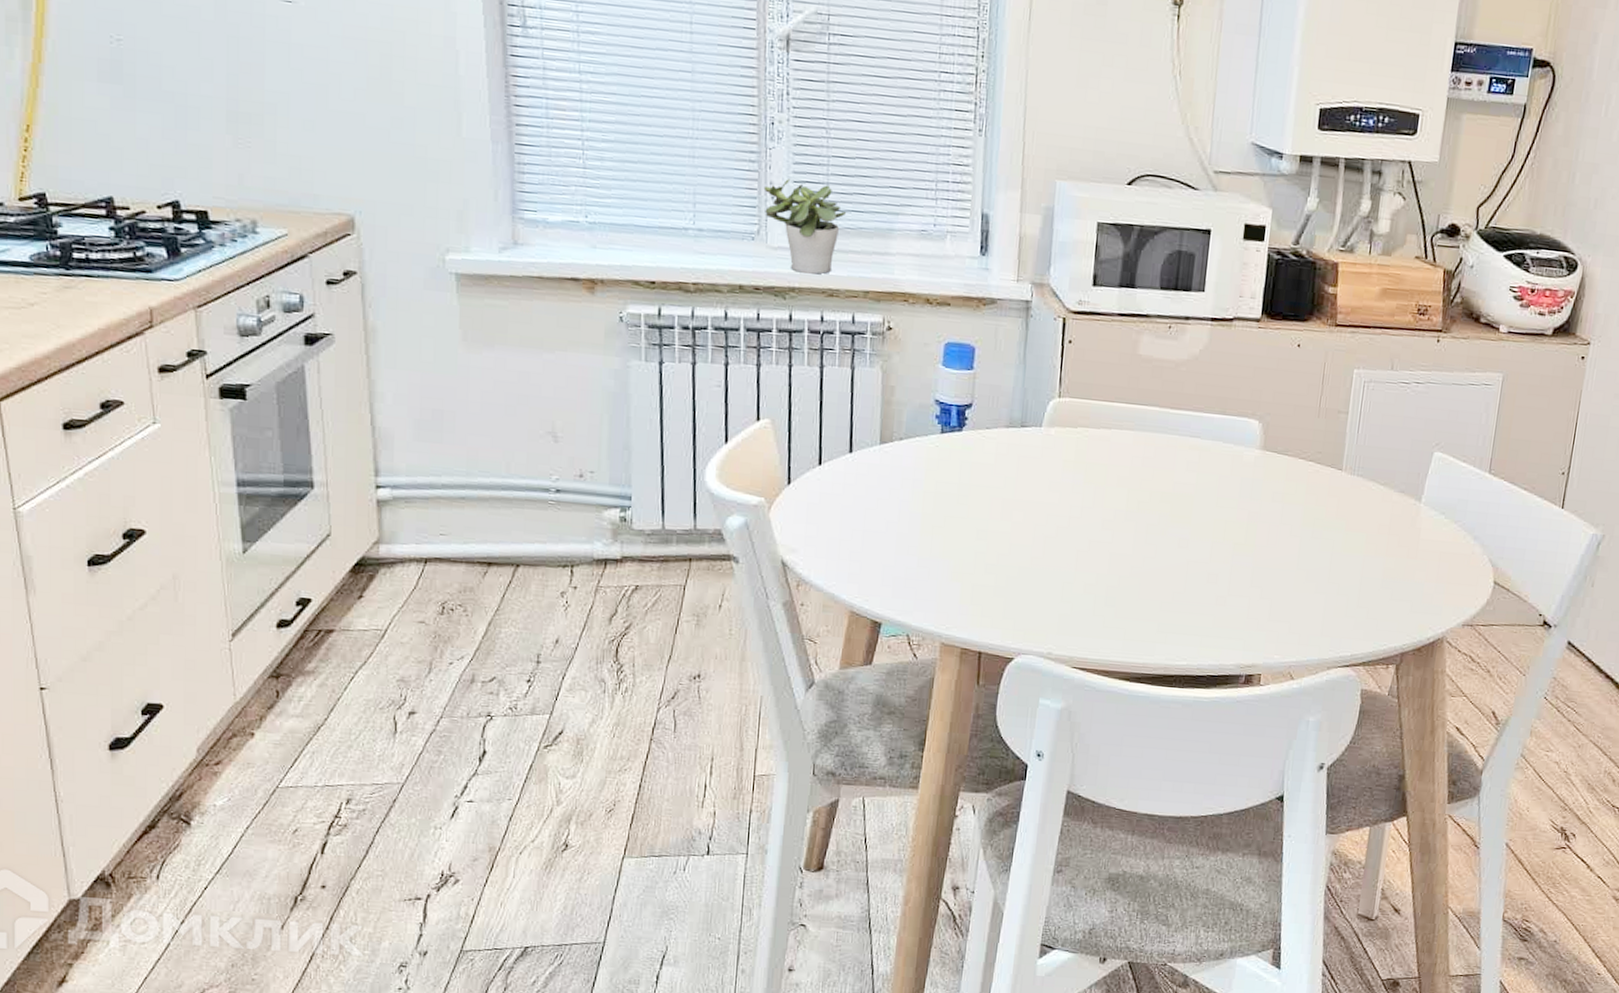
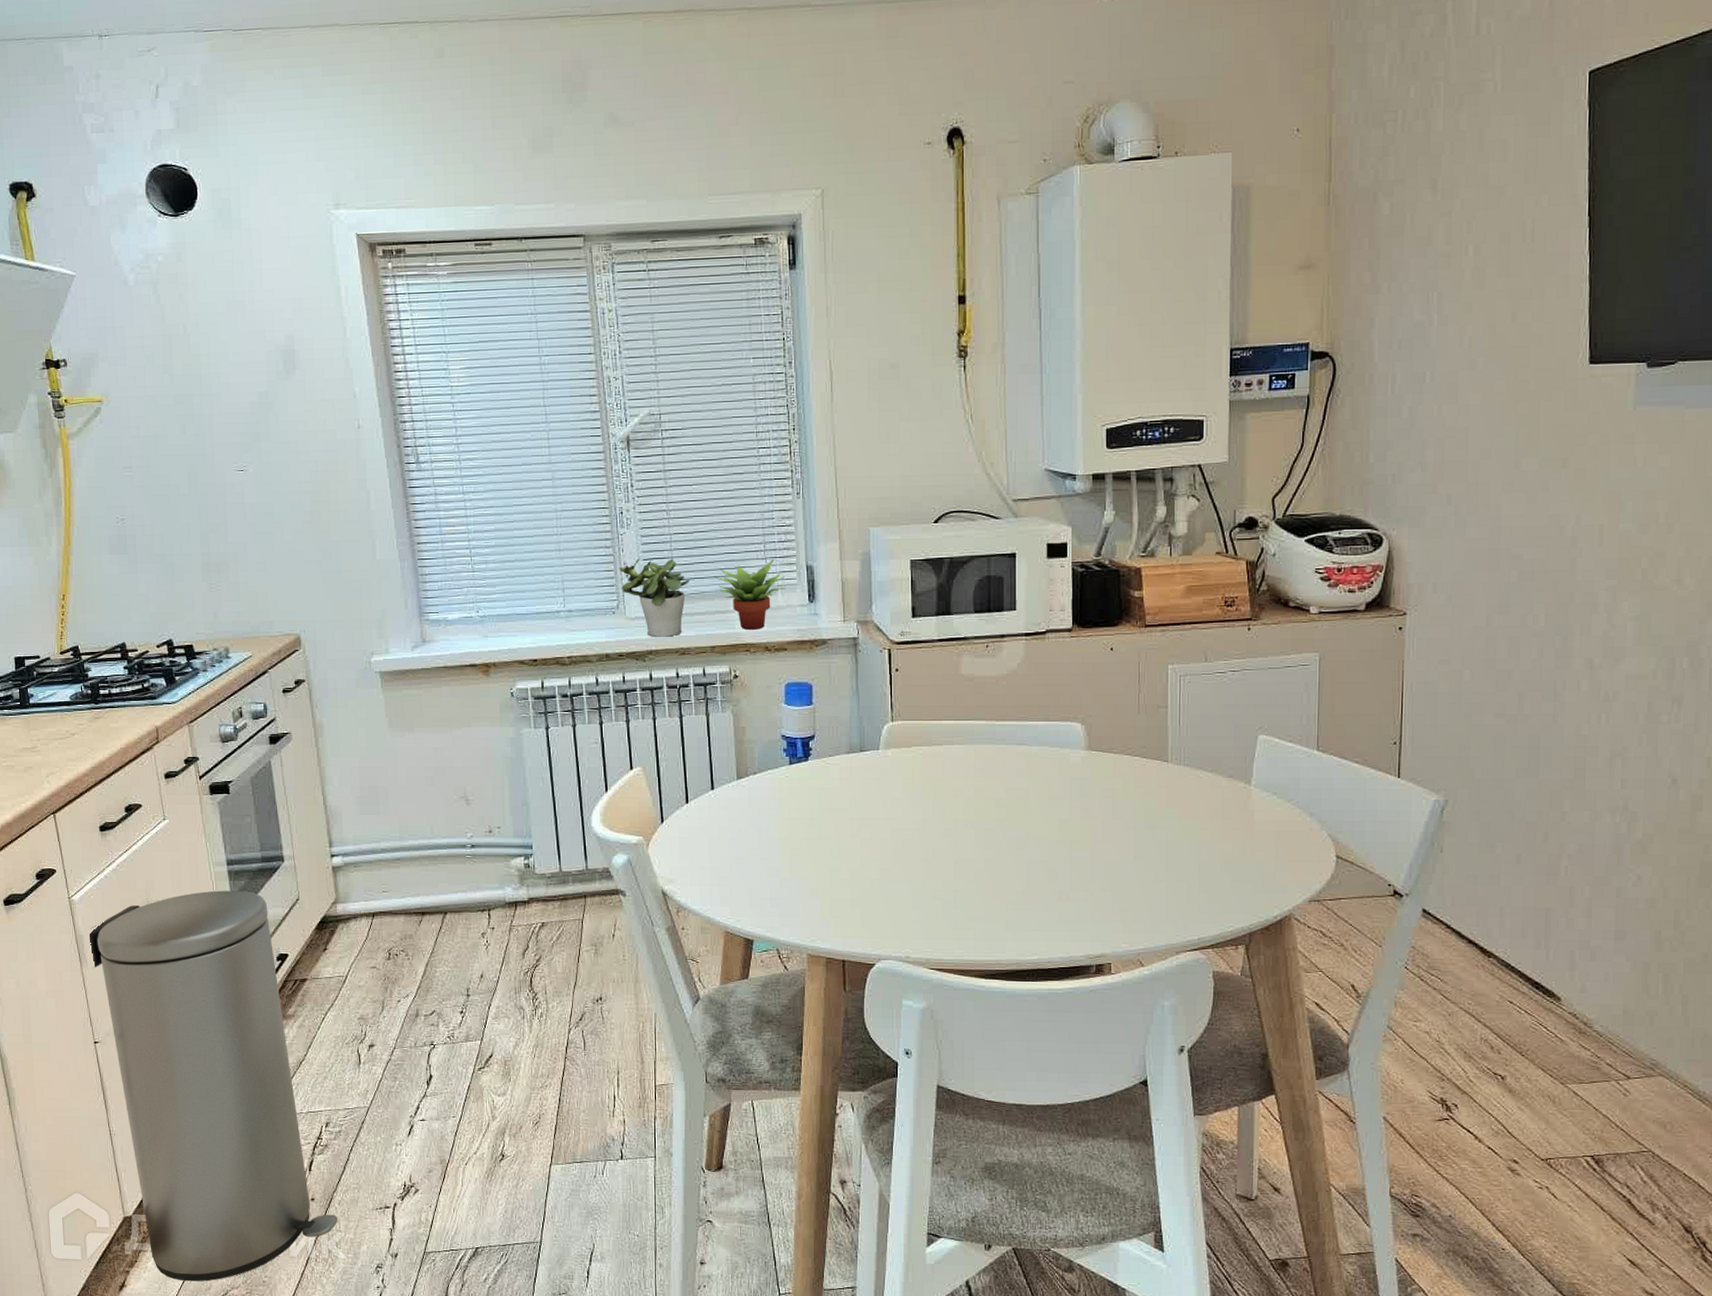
pedal bin: none [41,515,355,979] -> present [90,890,338,1282]
succulent plant: none [875,200,956,280] -> present [714,558,785,631]

